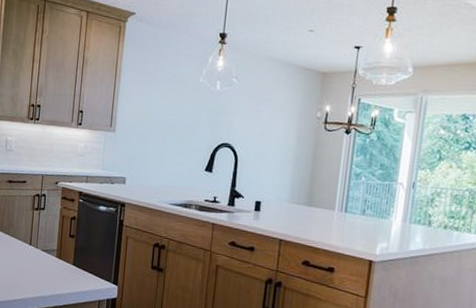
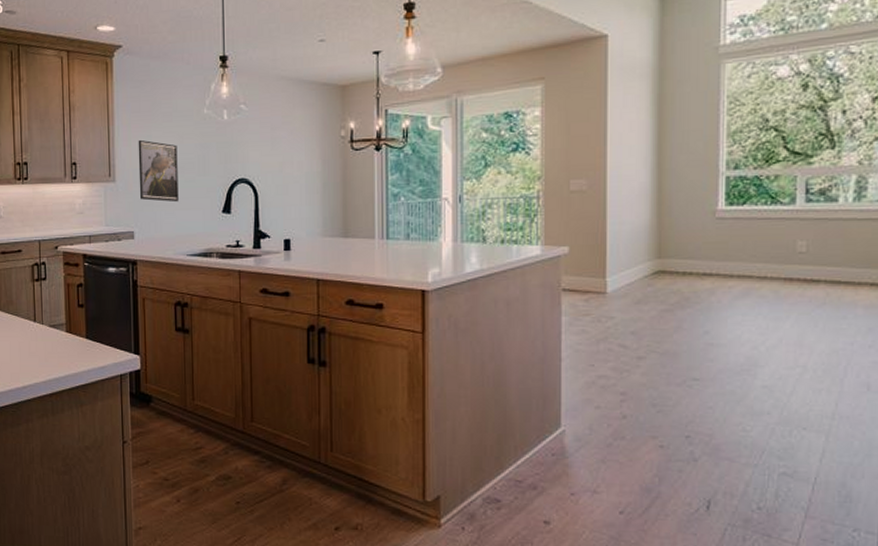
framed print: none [134,97,173,157] -> present [138,139,179,203]

